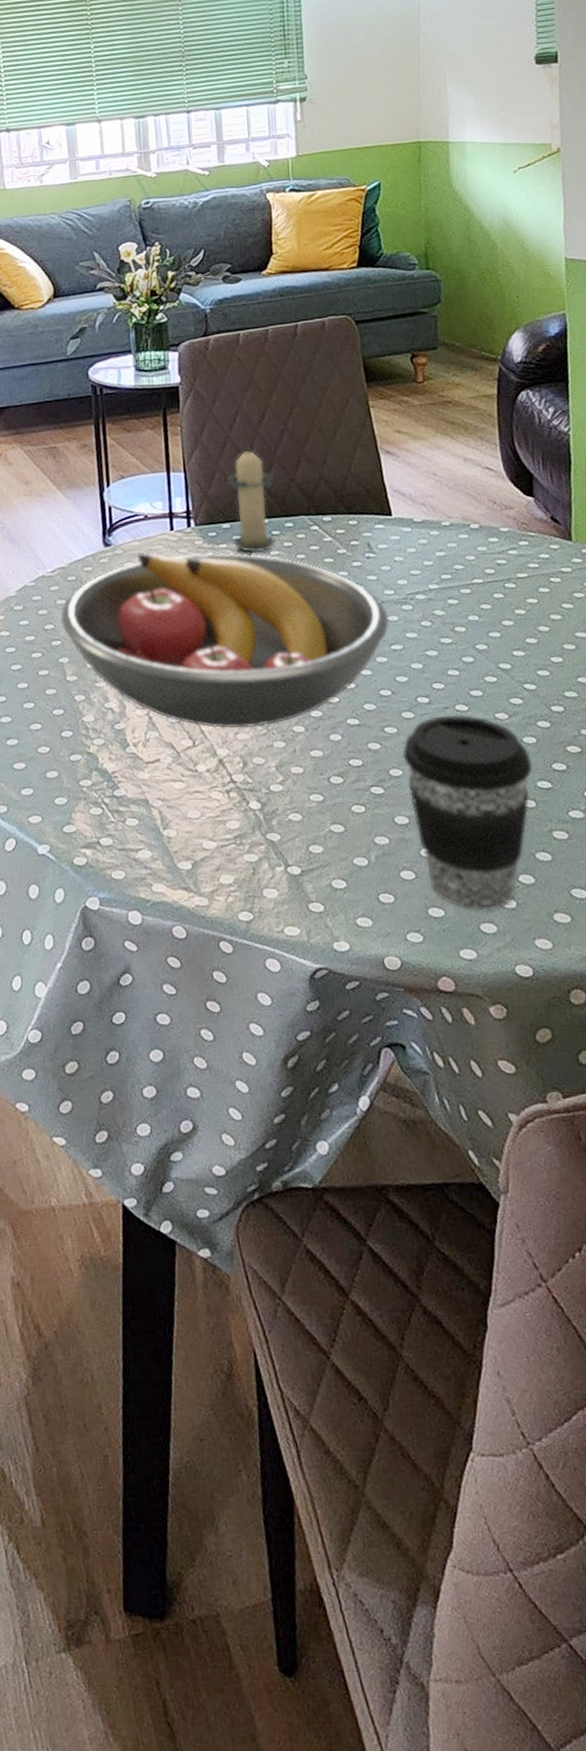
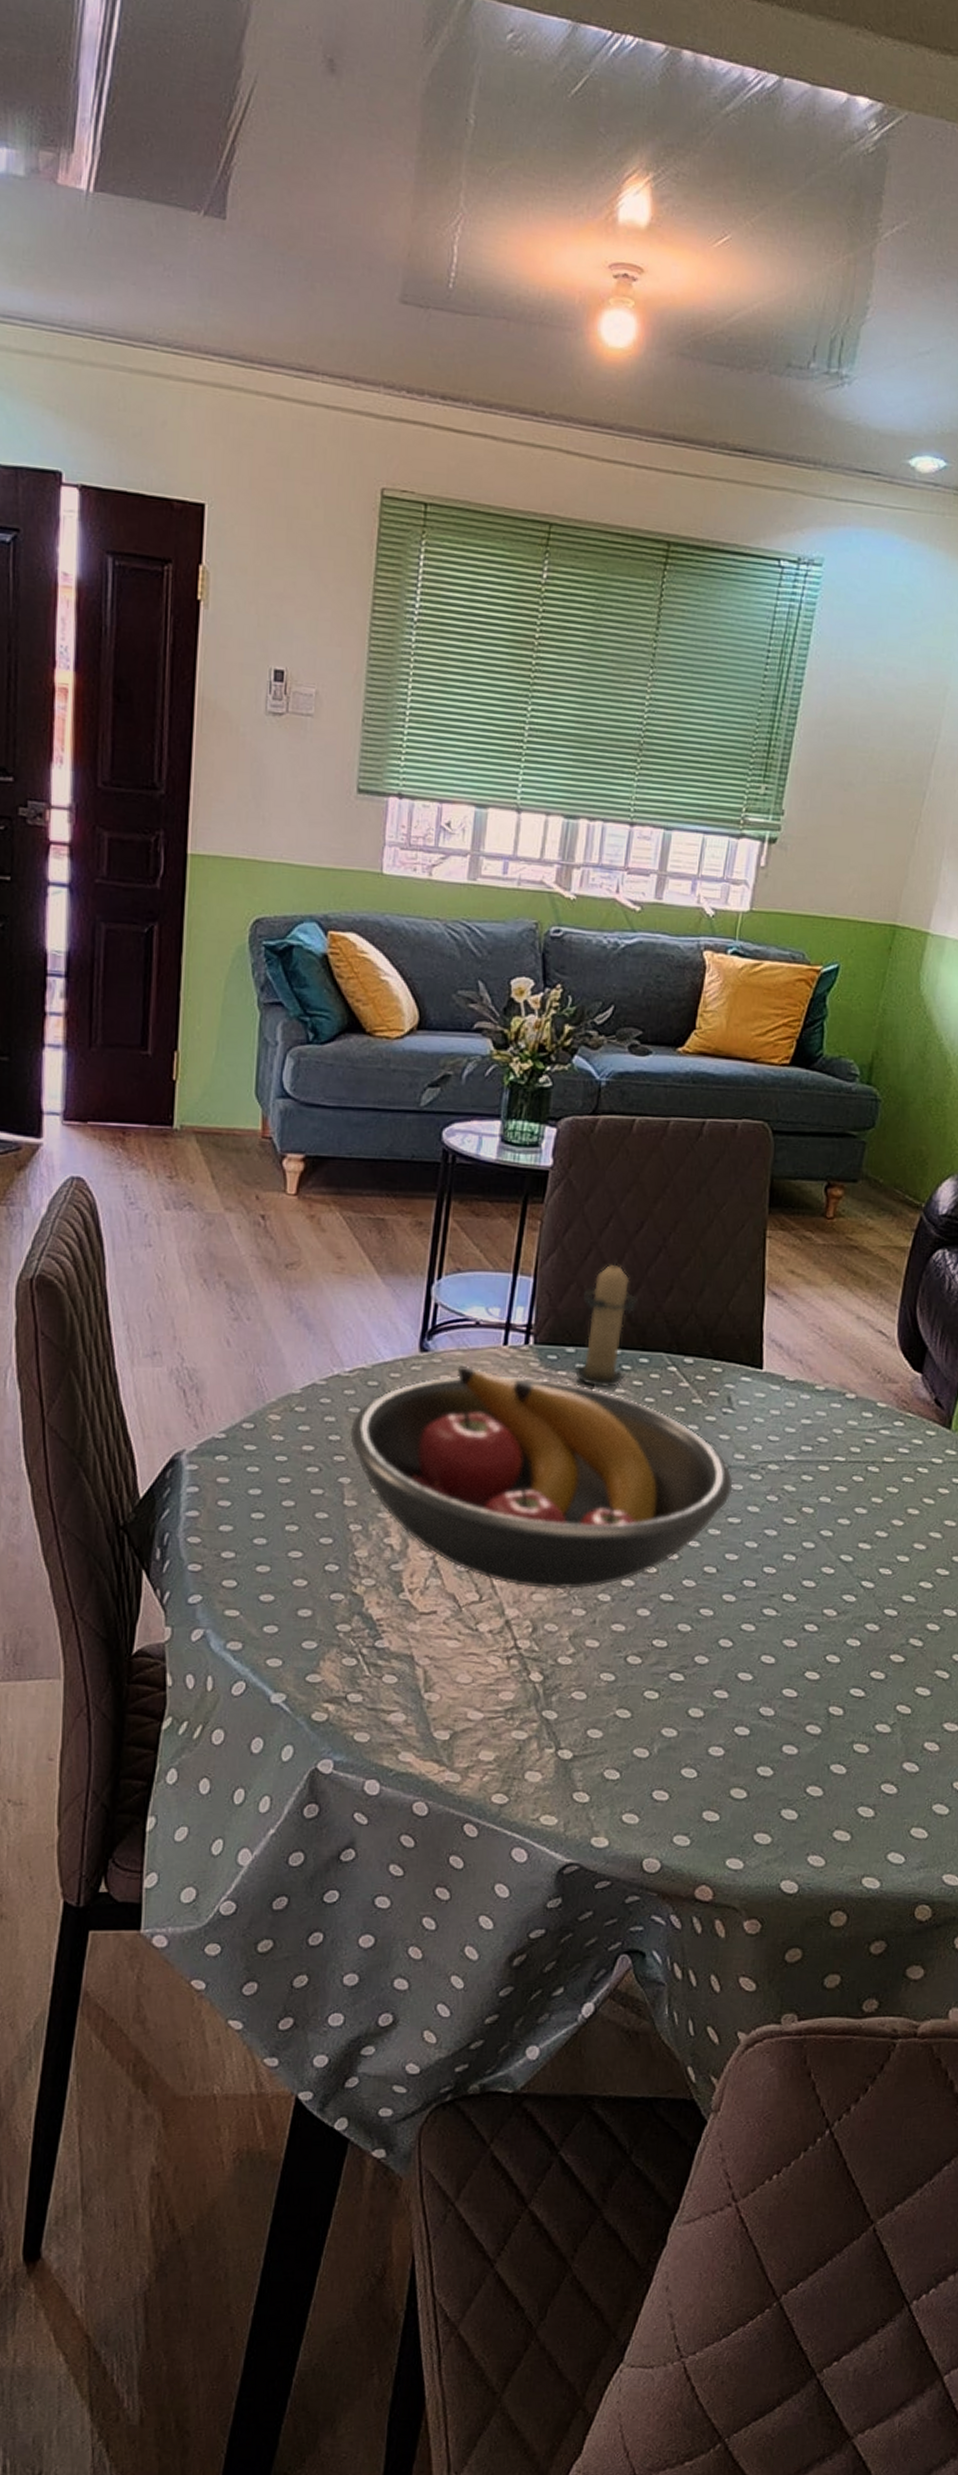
coffee cup: present [402,714,533,912] -> none [709,1603,851,1821]

